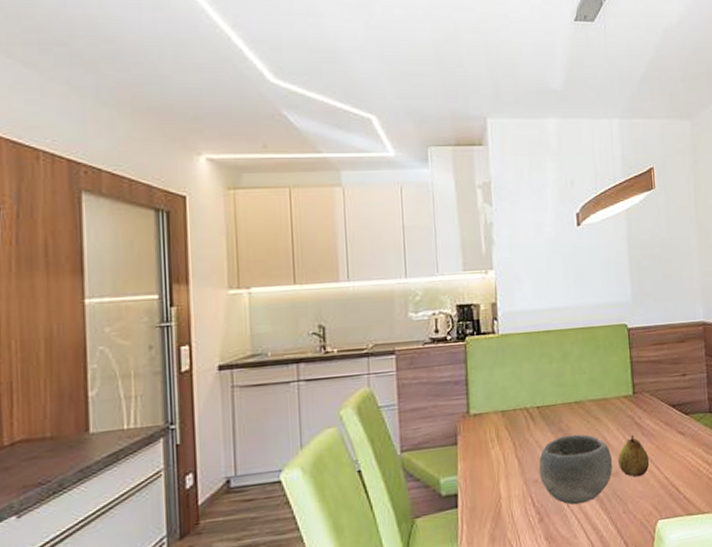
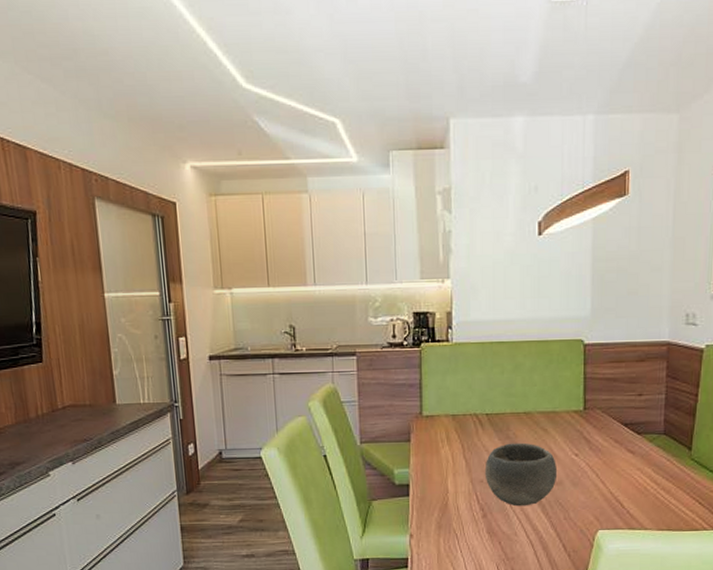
fruit: present [618,435,650,477] -> none [563,449,595,488]

